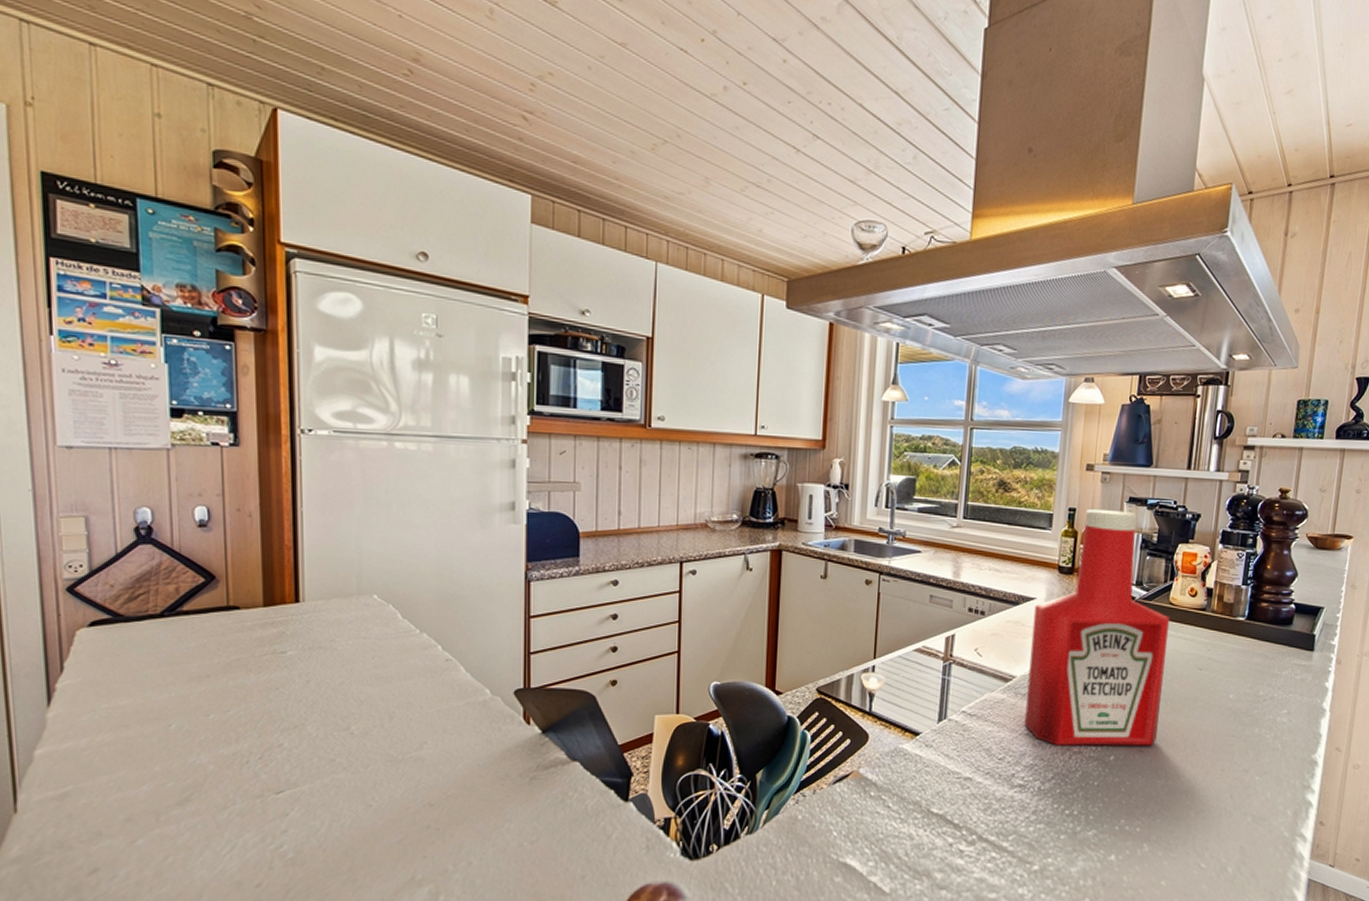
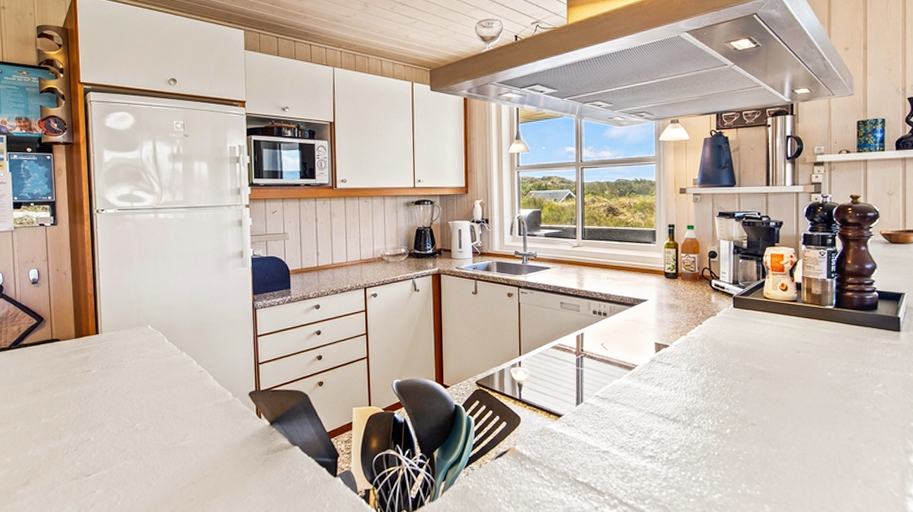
ketchup bottle: present [1024,509,1171,746] -> none [648,224,767,422]

